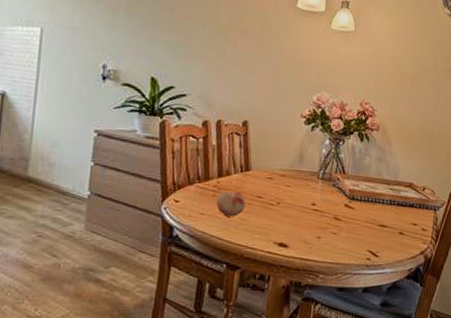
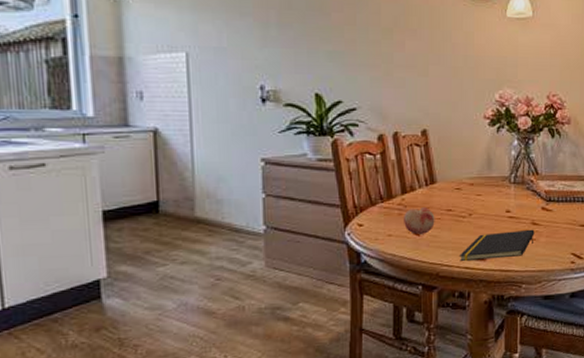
notepad: none [264,222,336,248] -> present [460,229,535,262]

